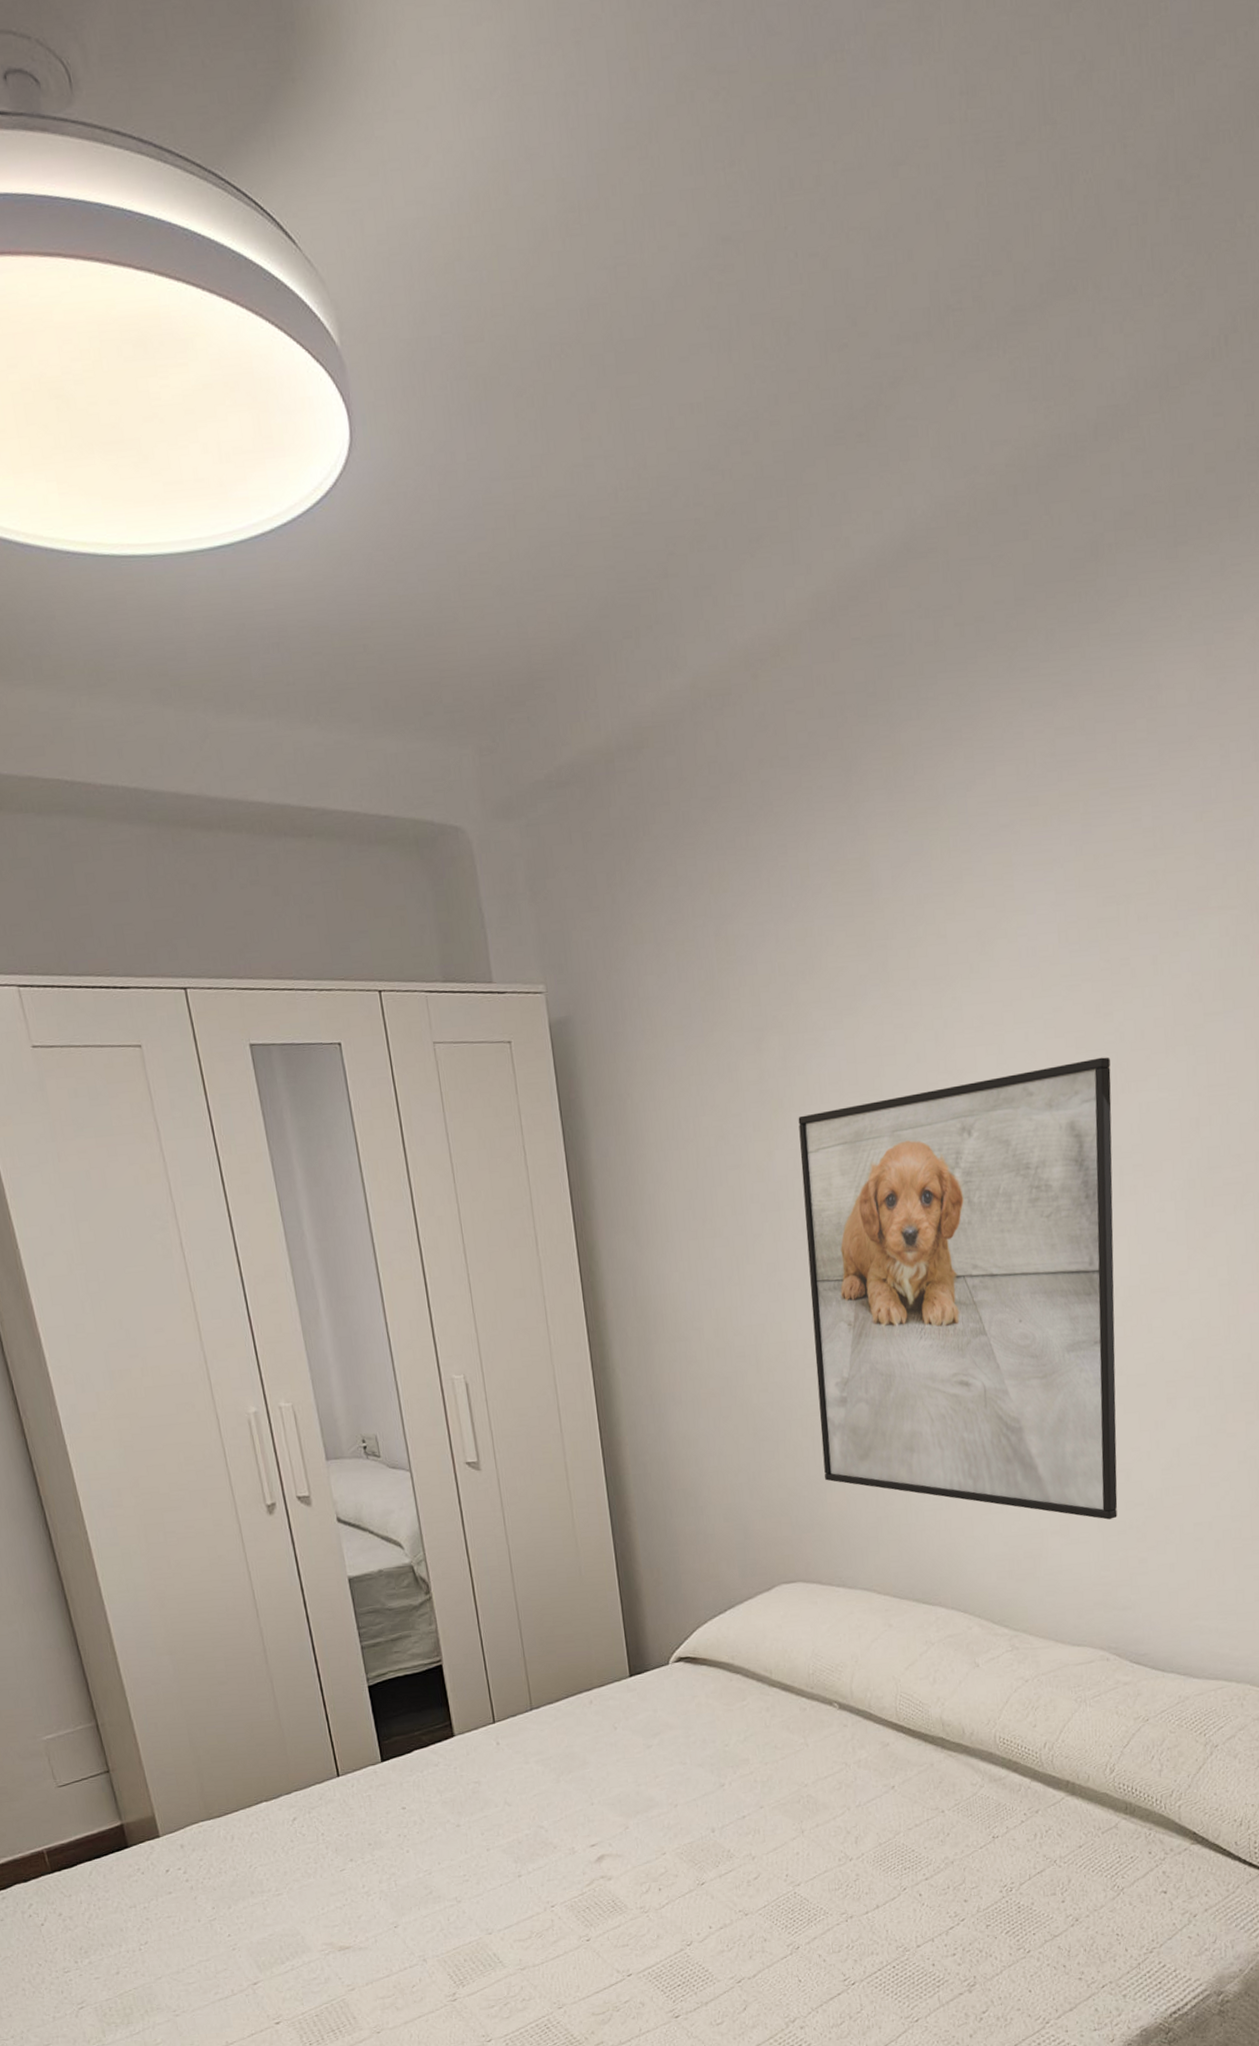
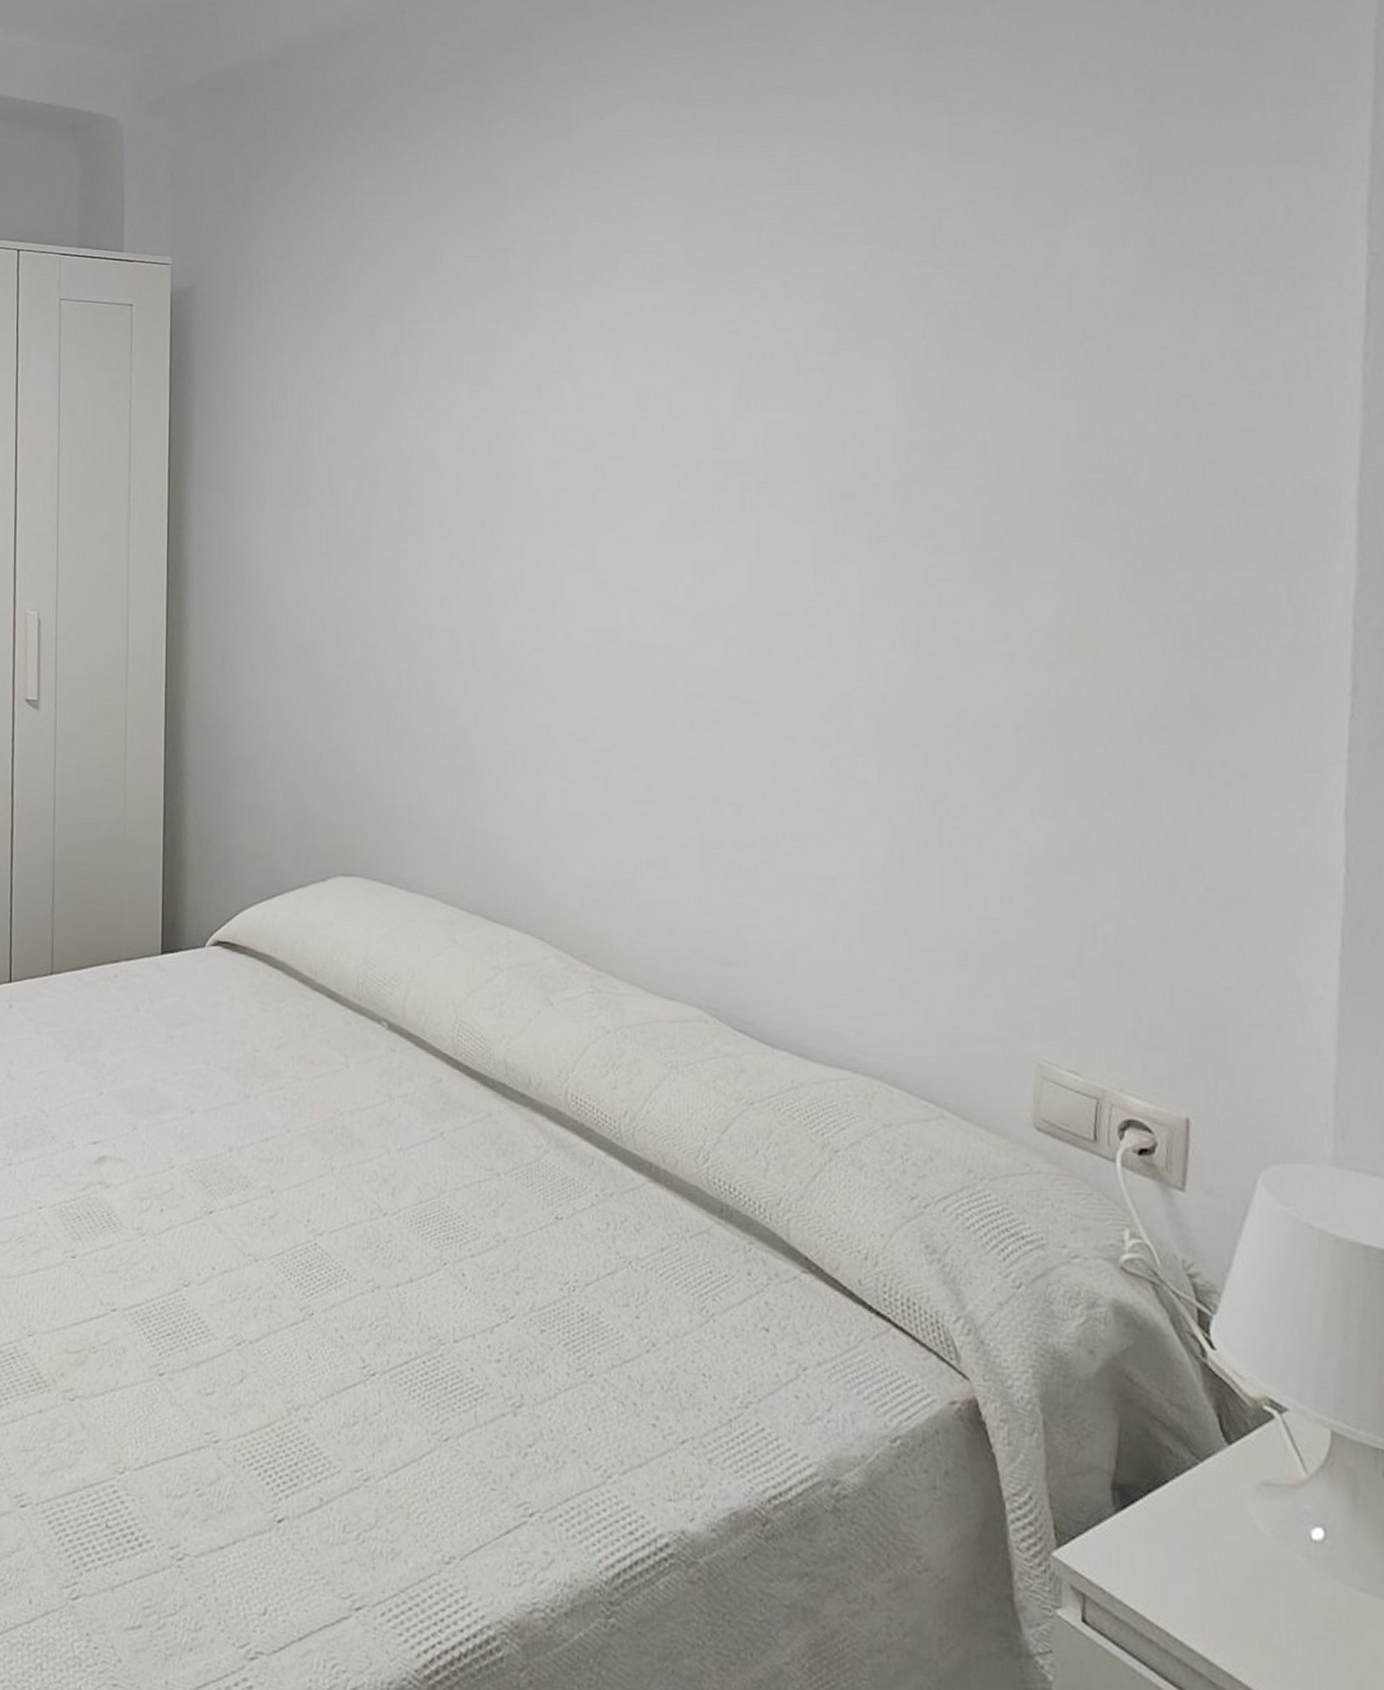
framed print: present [798,1057,1118,1520] -> none [397,373,736,858]

